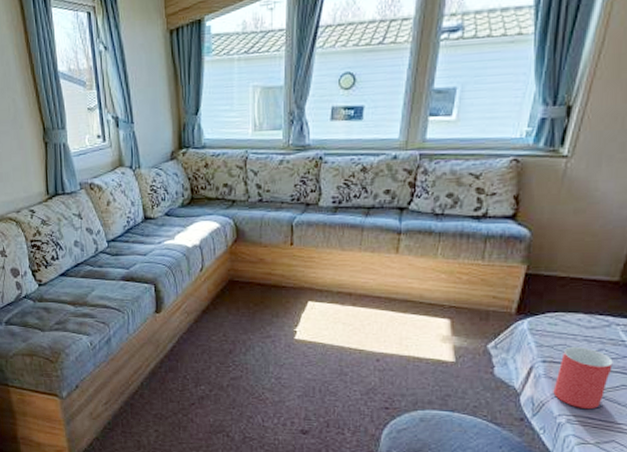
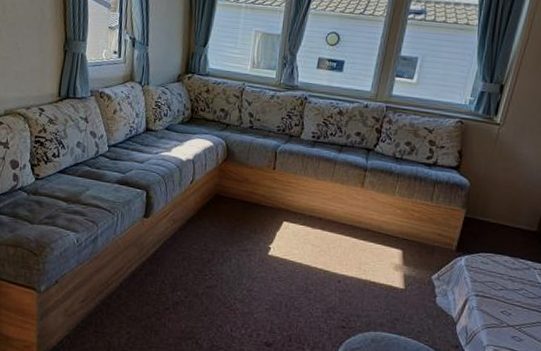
mug: present [553,347,613,409] -> none [483,284,531,341]

